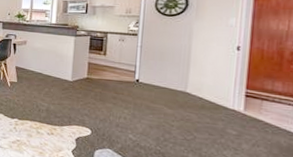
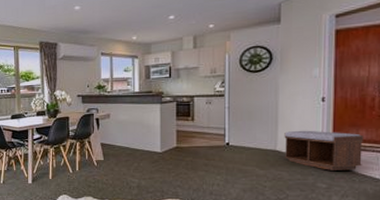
bench: none [194,75,280,121] -> present [284,130,364,170]

